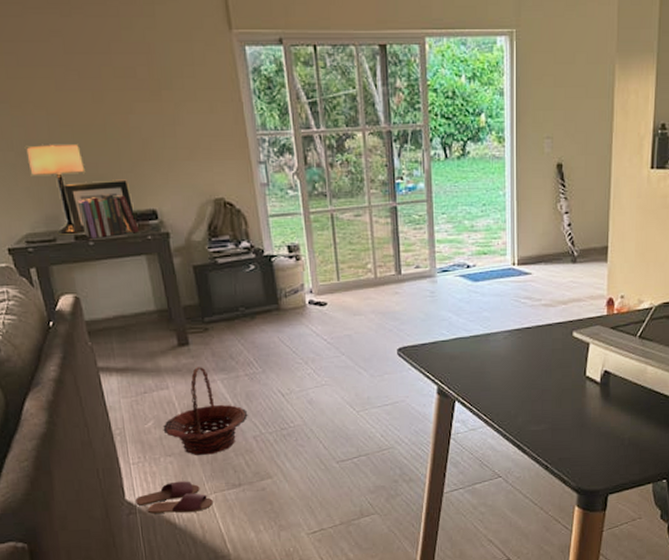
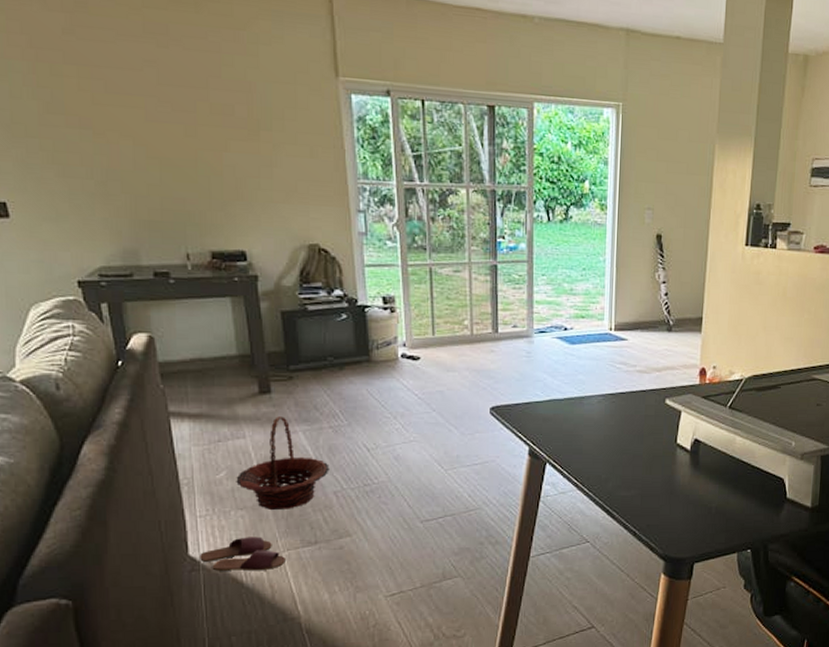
table lamp: present [26,144,84,235] -> none [107,175,170,271]
picture frame: present [64,181,137,233] -> none [146,218,223,270]
books: present [77,194,140,239] -> none [160,231,226,277]

